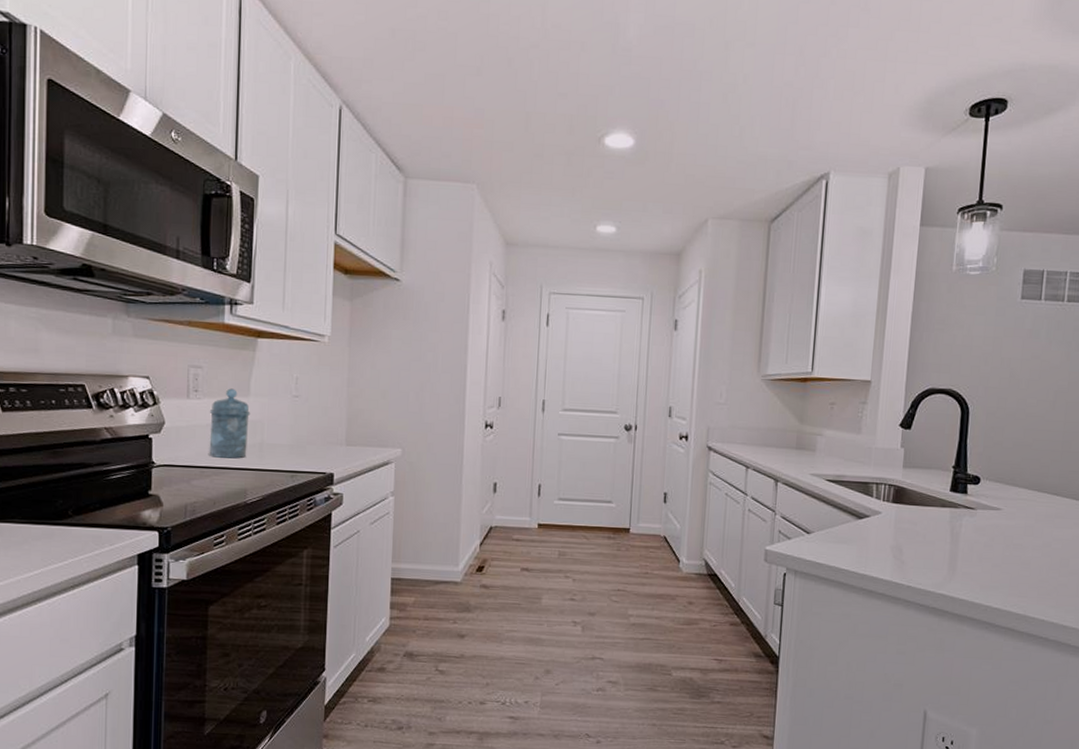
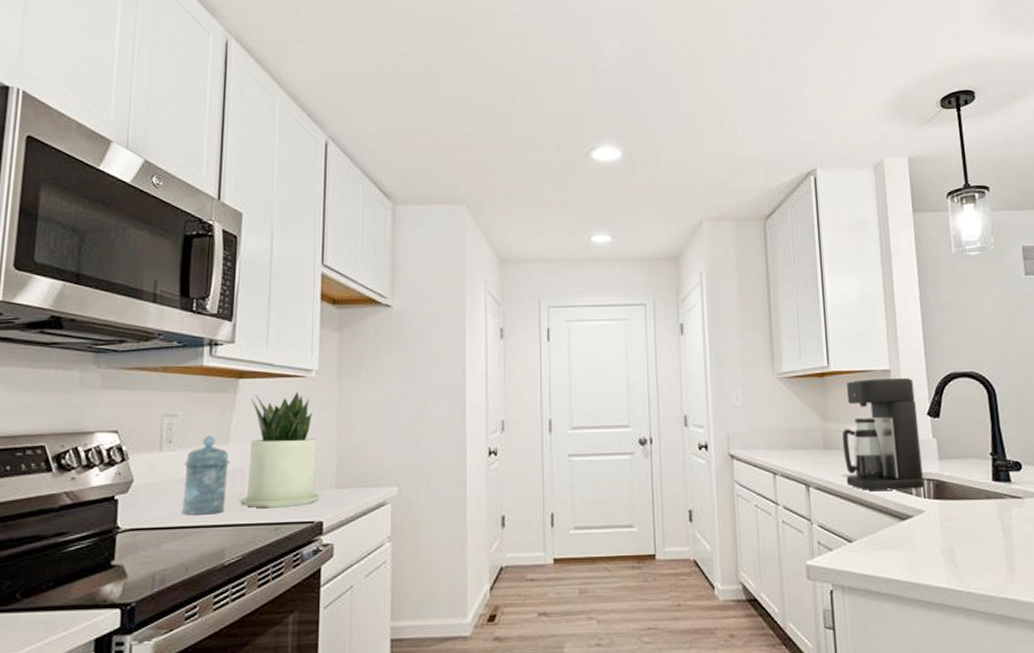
planter: none [258,354,333,458] -> present [238,392,322,508]
coffee maker: none [813,387,892,493] -> present [841,378,925,492]

